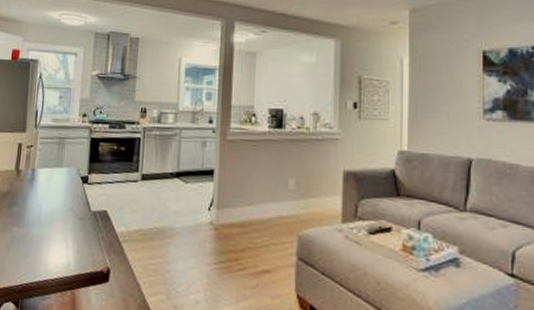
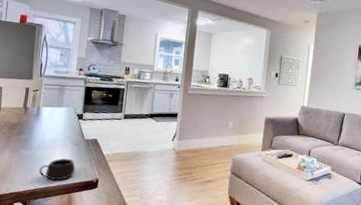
mug: none [34,238,81,271] -> present [38,158,76,181]

